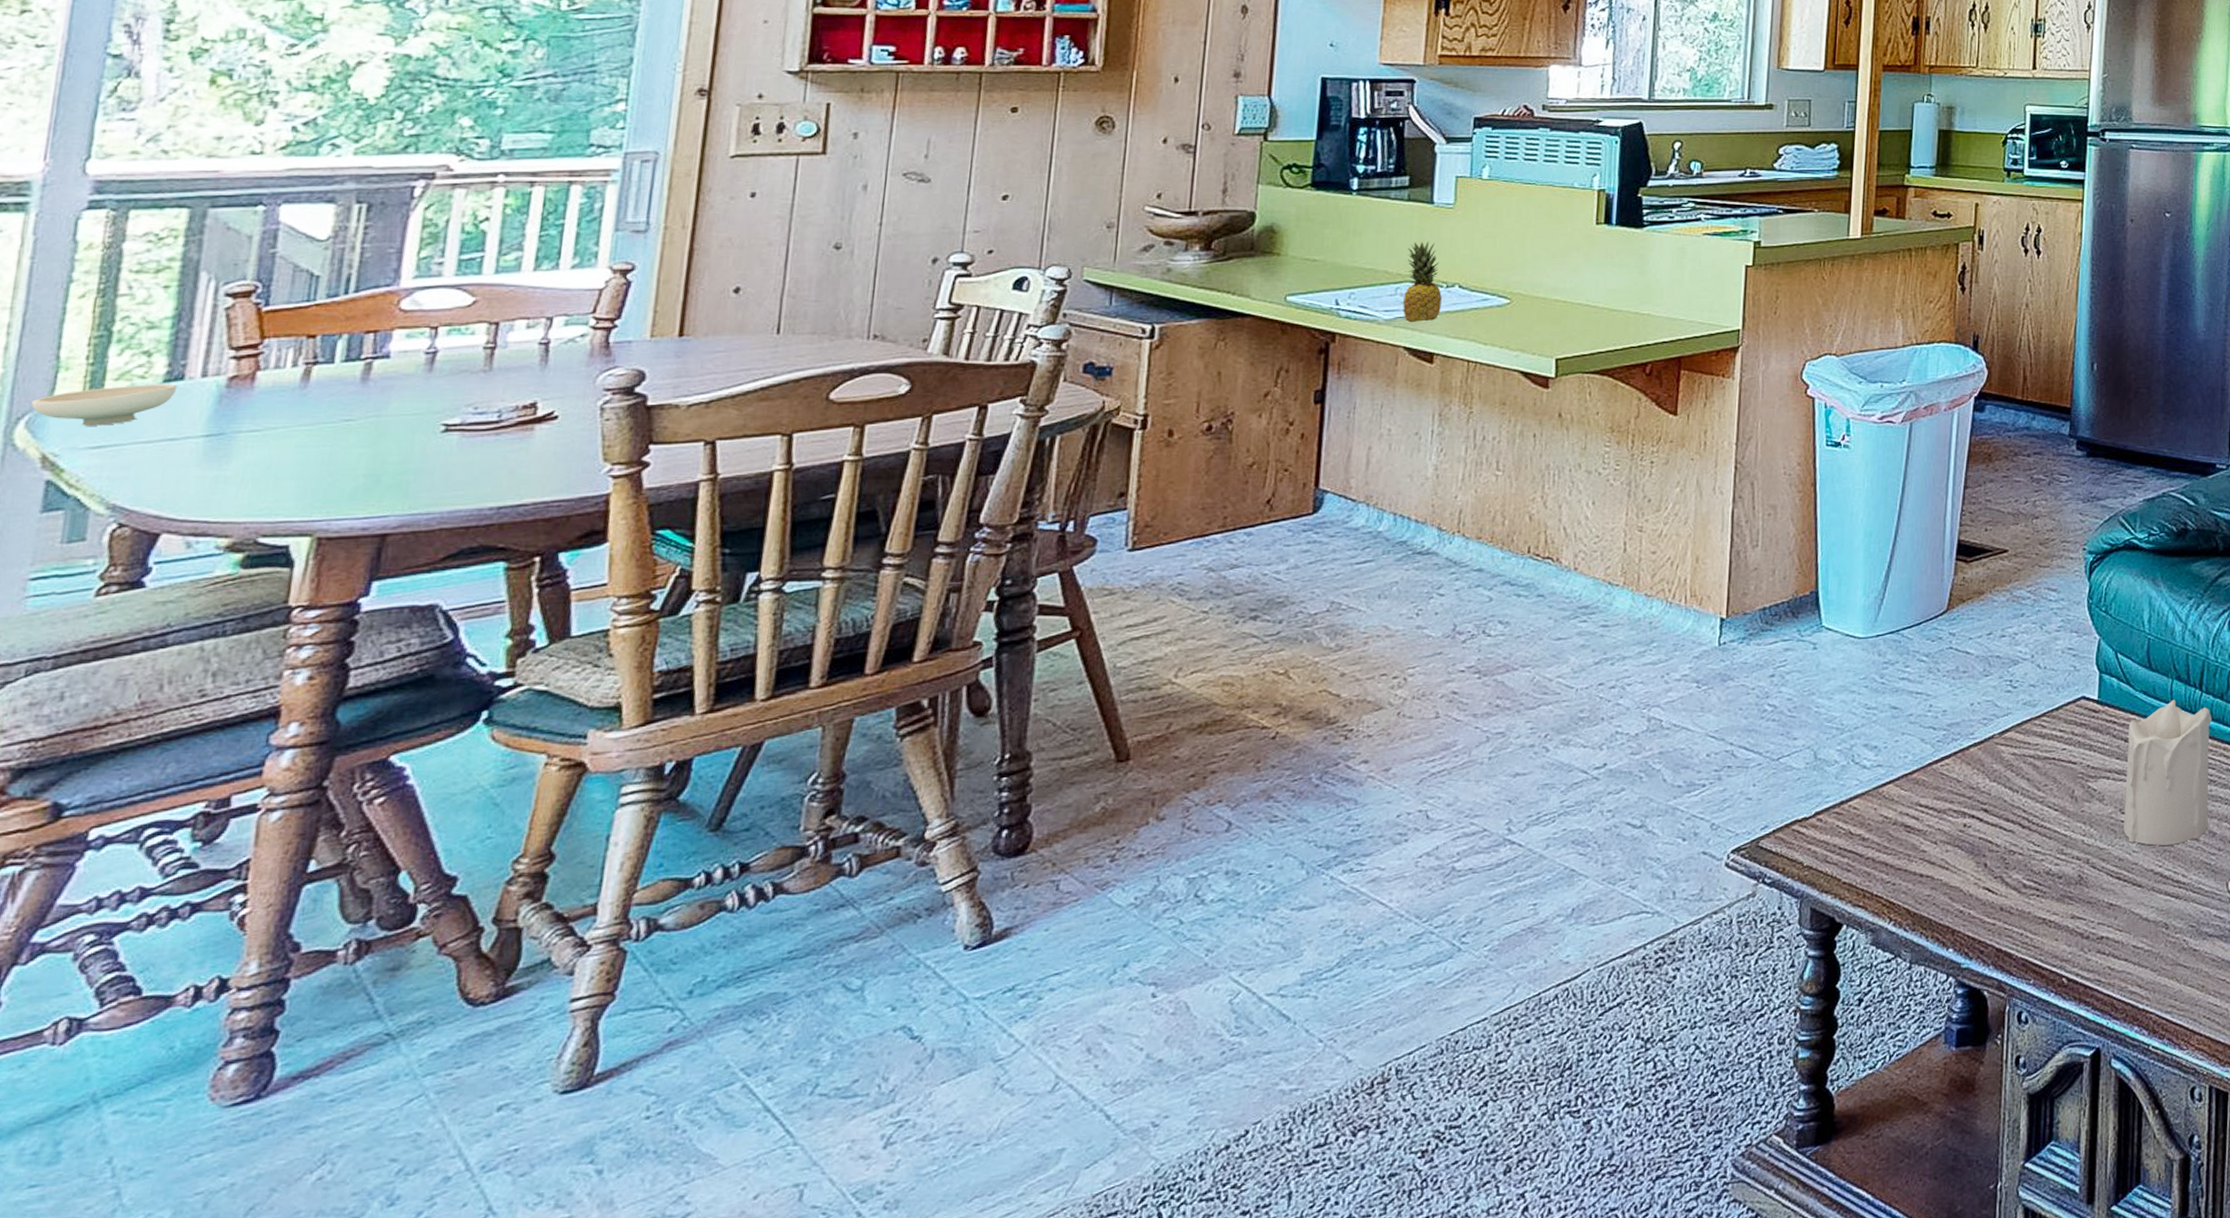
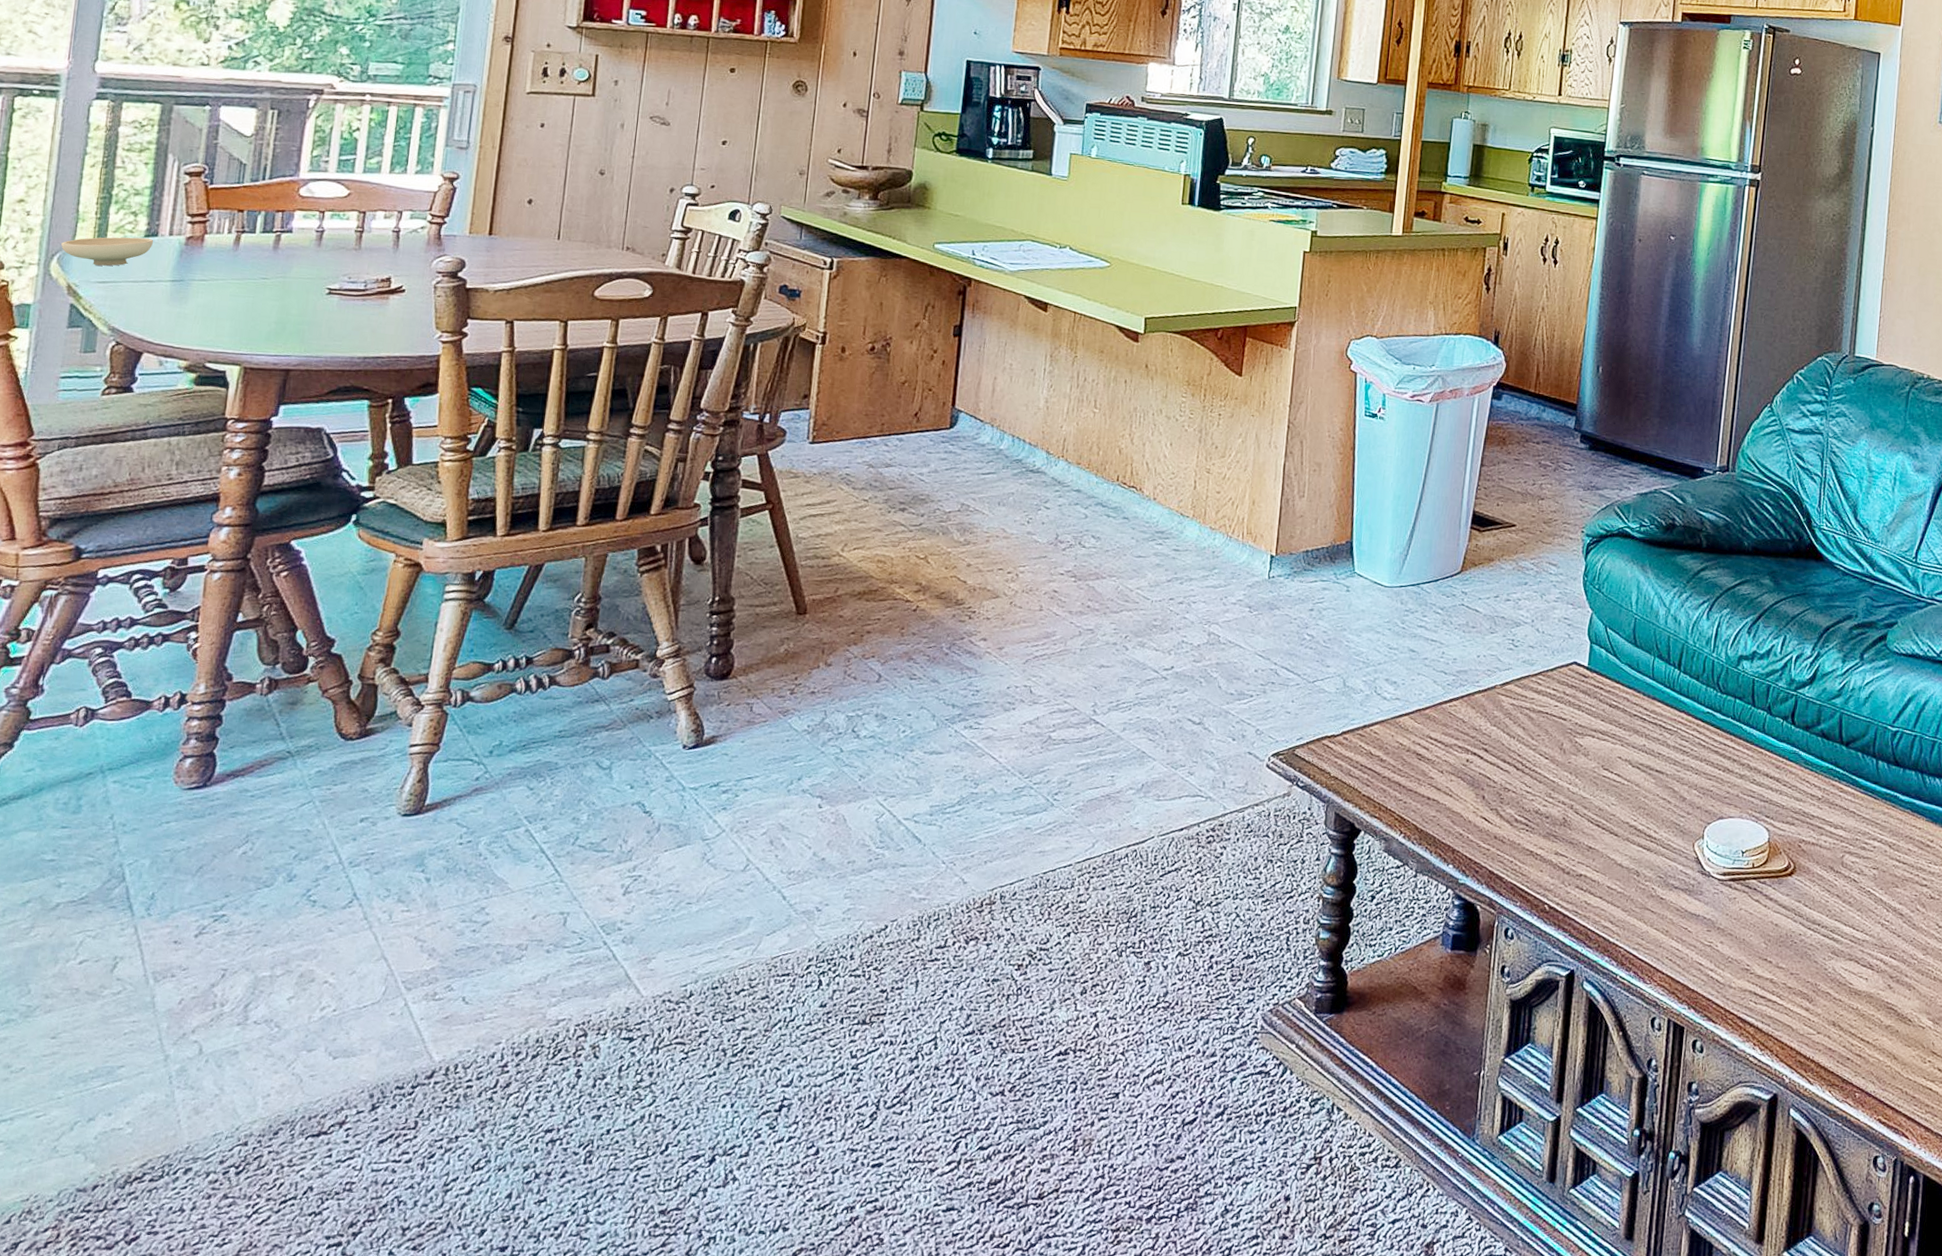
fruit: present [1402,242,1442,323] -> none [1024,207,1056,276]
candle: present [2123,700,2213,846] -> none [1604,675,1689,804]

